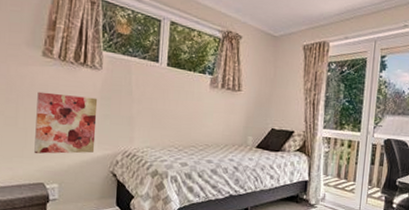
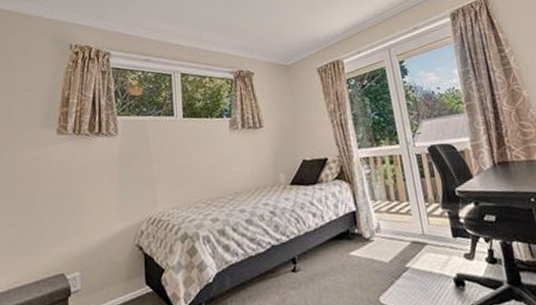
wall art: present [34,91,98,154] -> none [52,166,117,240]

